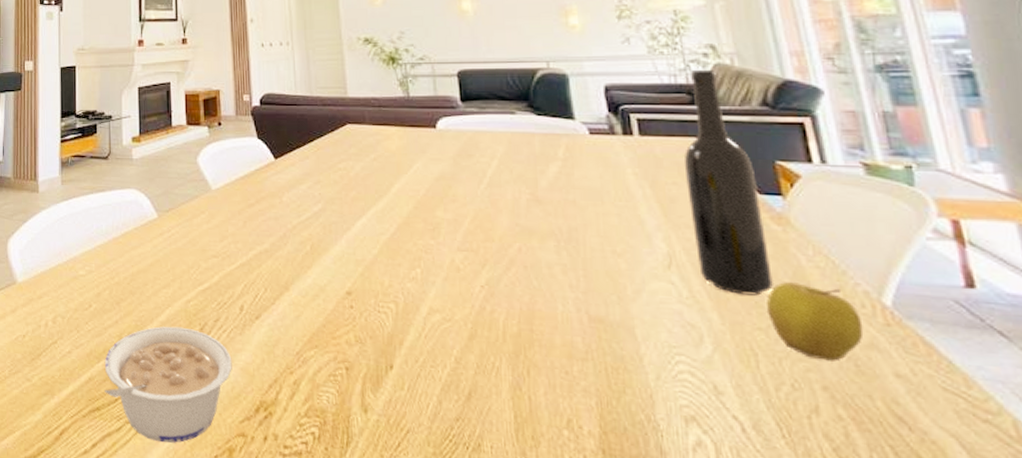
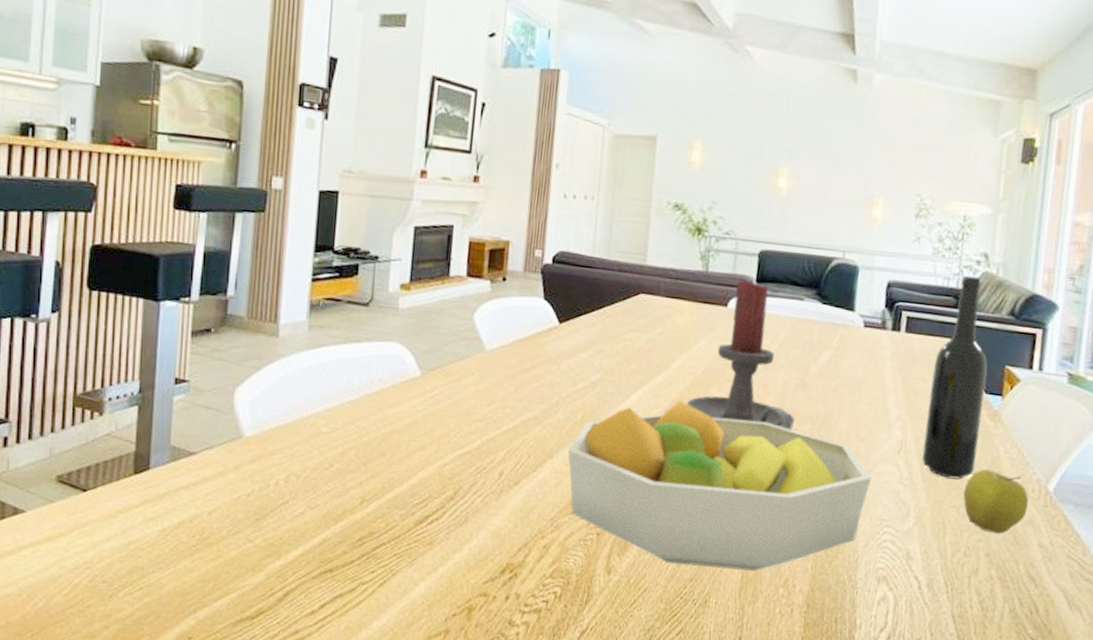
legume: present [104,326,232,443] -> none [340,489,484,603]
fruit bowl: none [302,225,644,409] -> present [568,400,872,571]
candle holder: none [414,99,536,250] -> present [687,279,796,431]

